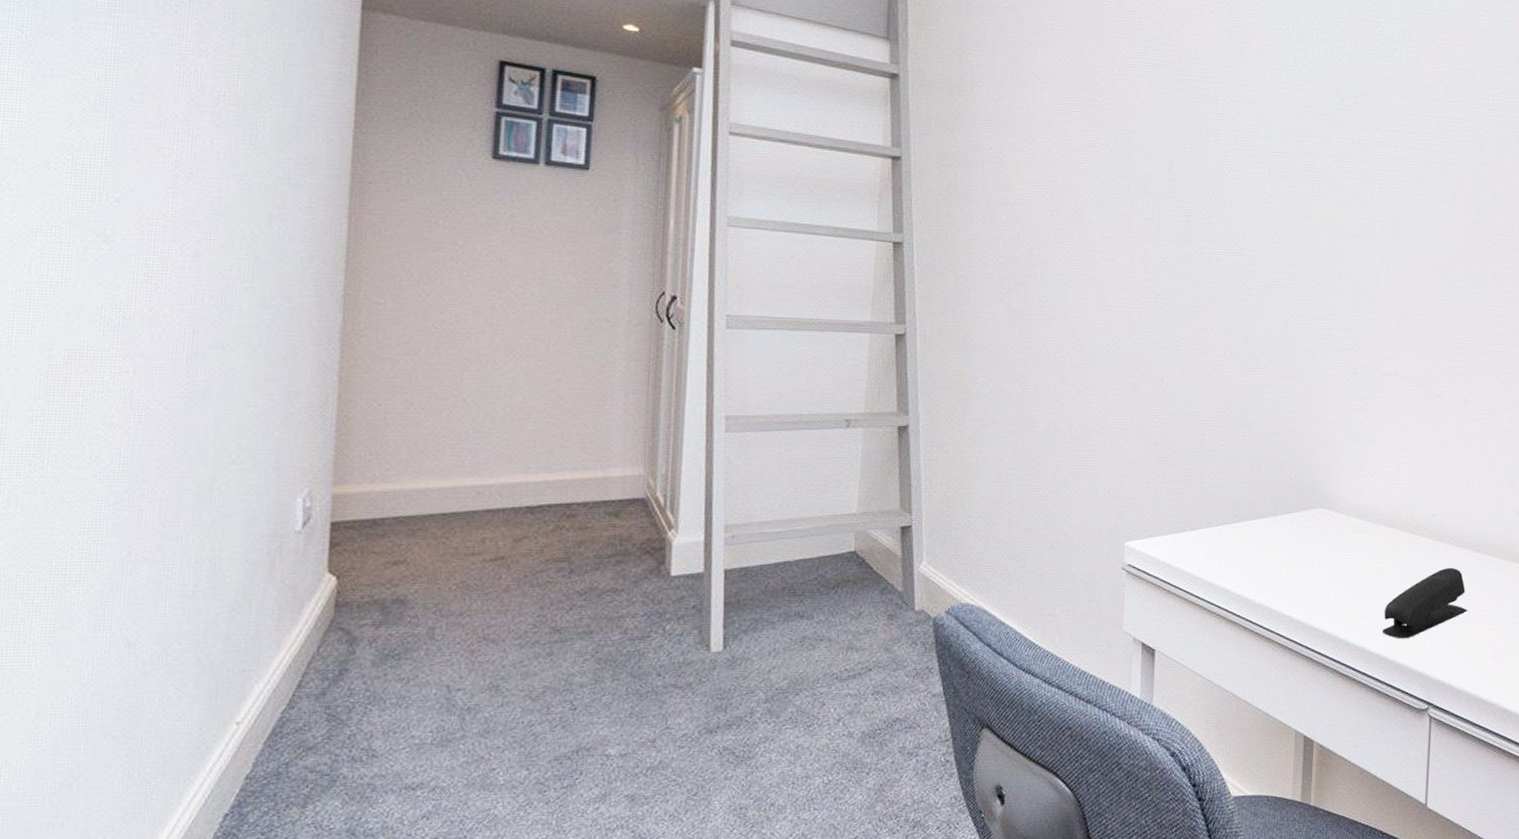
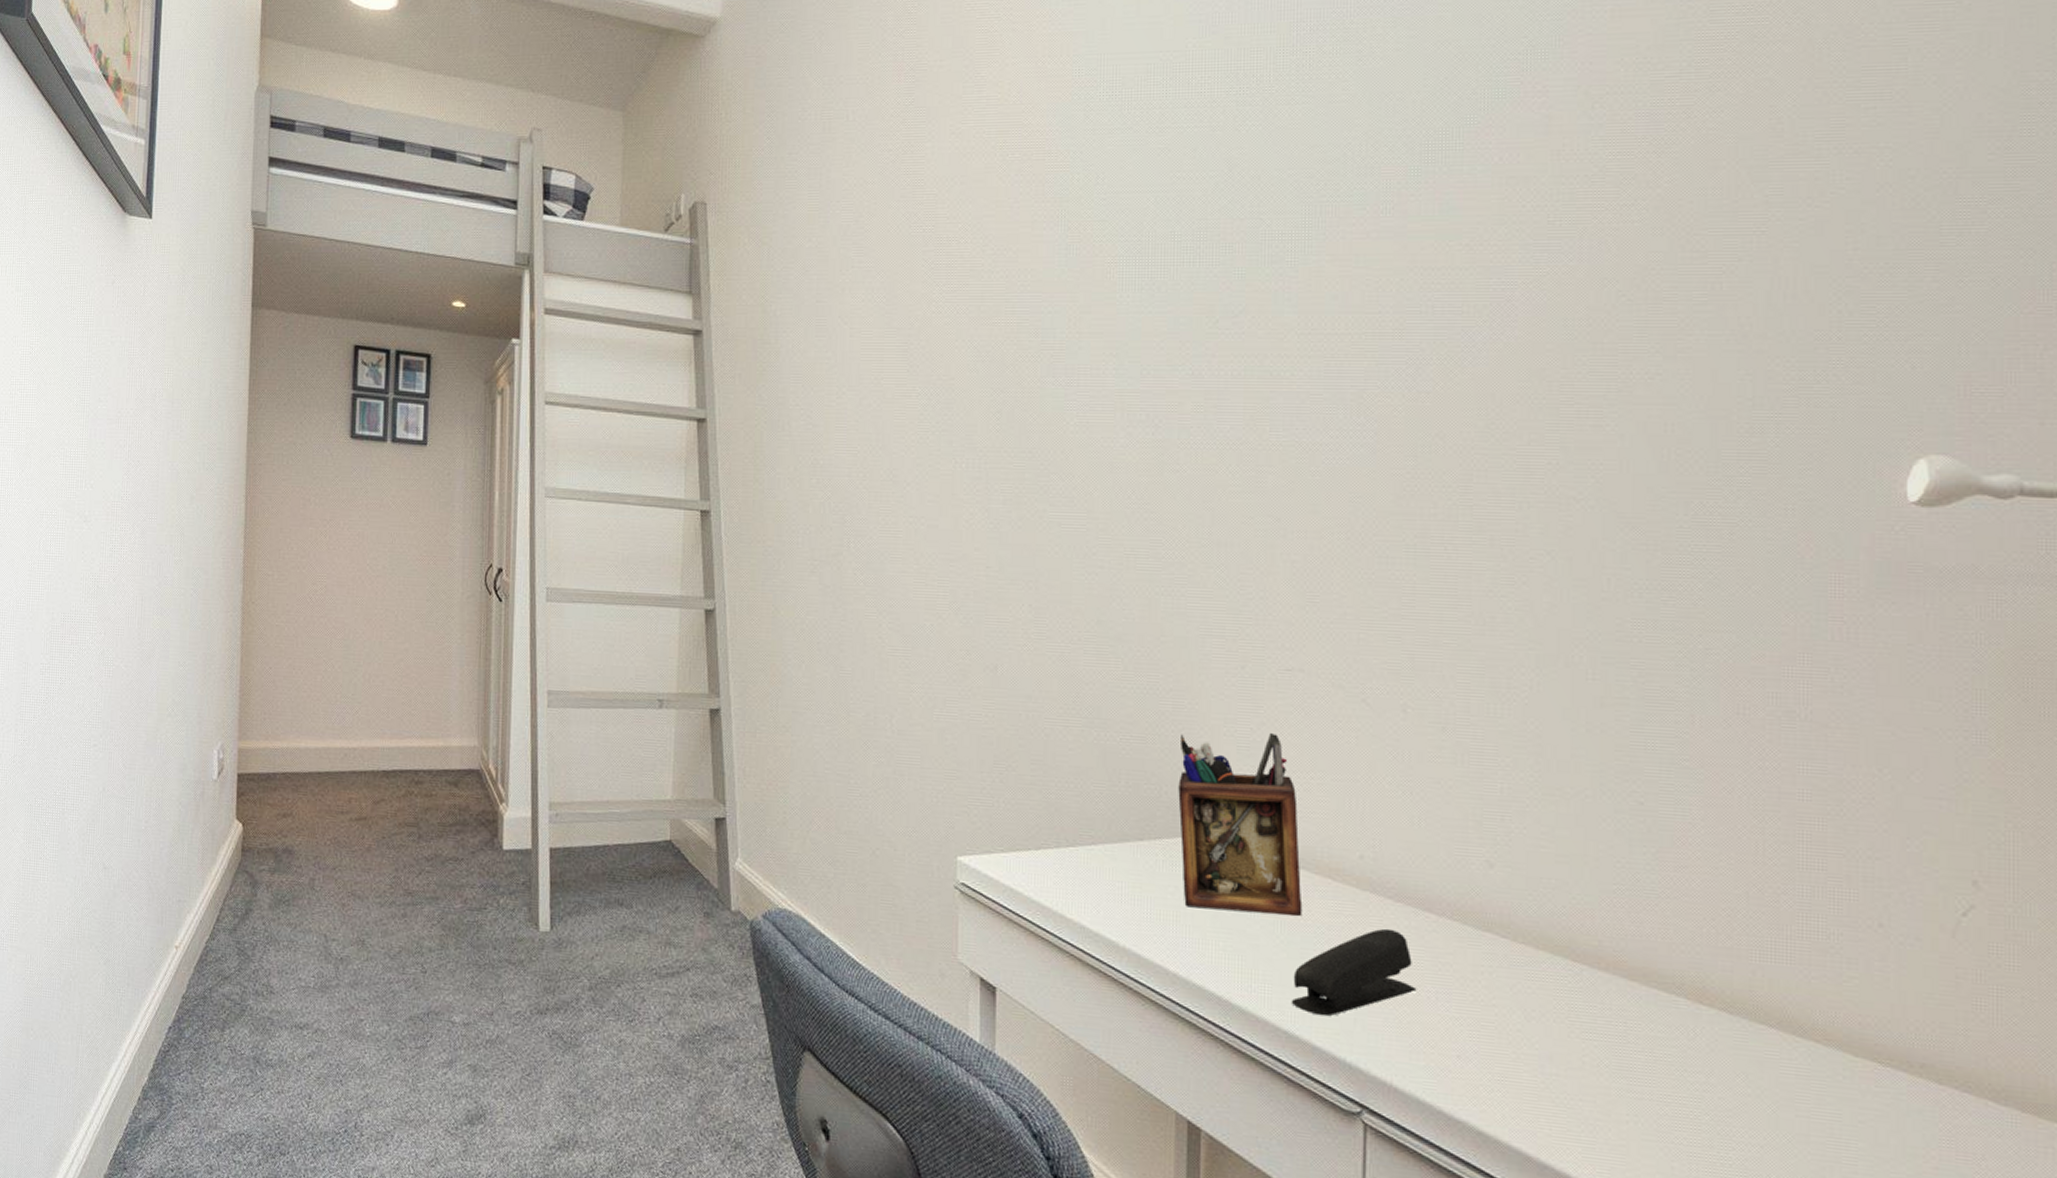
desk organizer: none [1304,424,1392,566] -> present [1178,733,1303,917]

